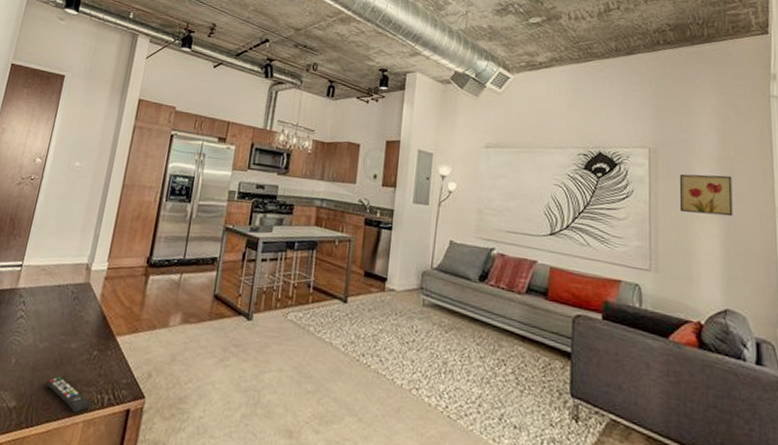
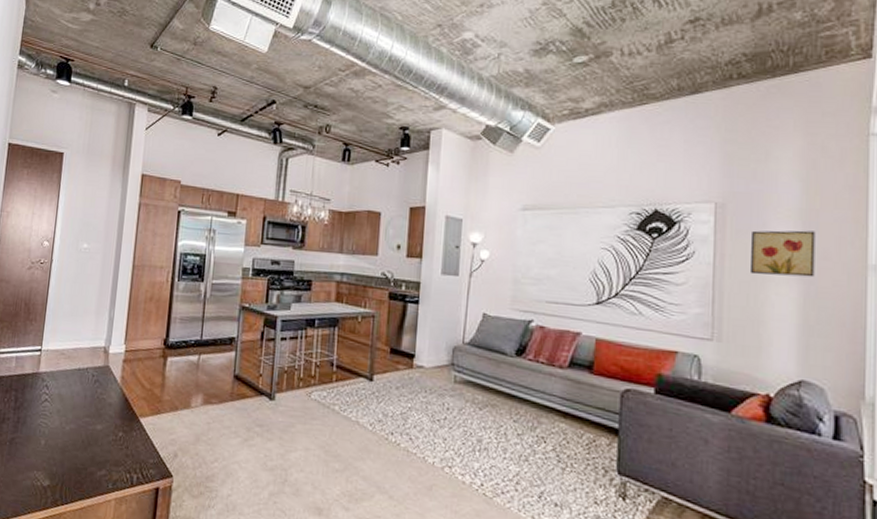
remote control: present [45,376,91,413] -> none [75,456,121,492]

